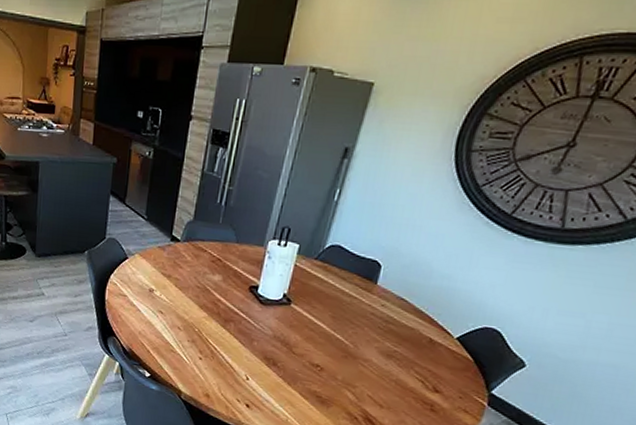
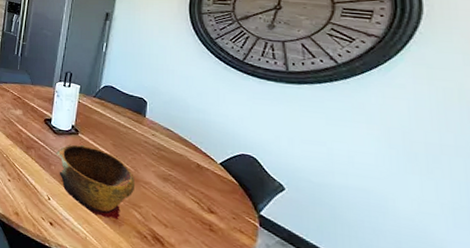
bowl: none [260,316,353,400] -> present [56,144,136,219]

